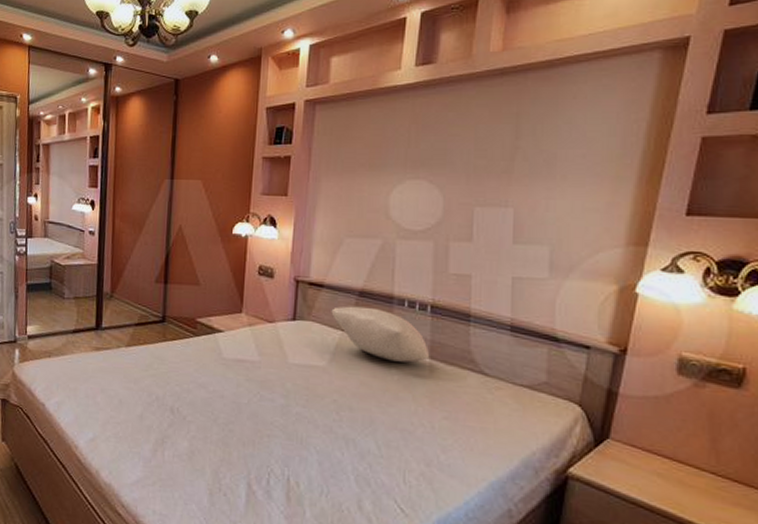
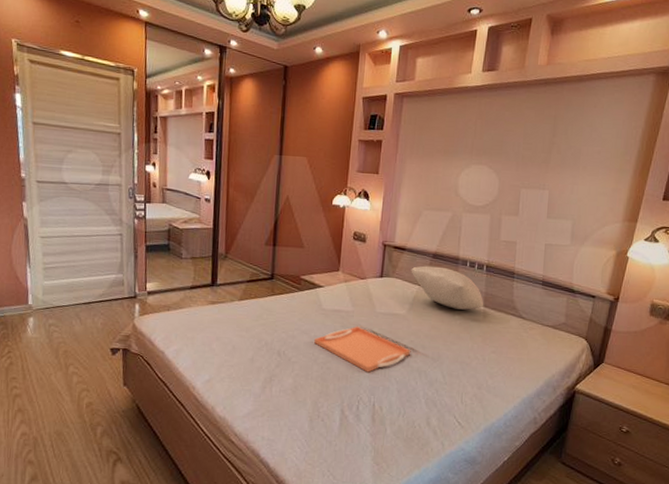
serving tray: none [214,380,335,438] -> present [314,327,411,373]

